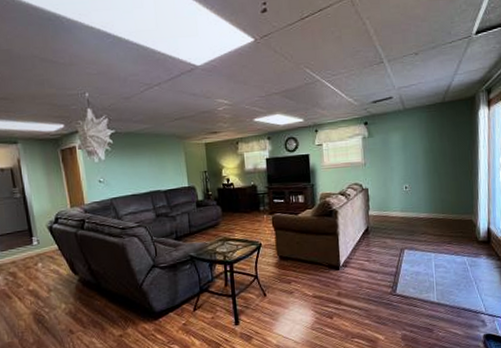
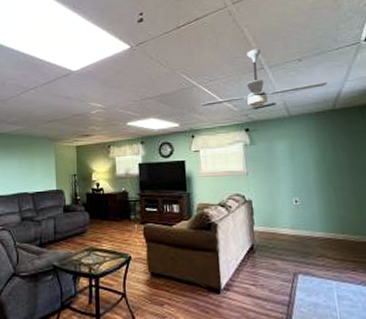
ceiling fan: none [323,42,440,102] -> present [200,48,328,107]

